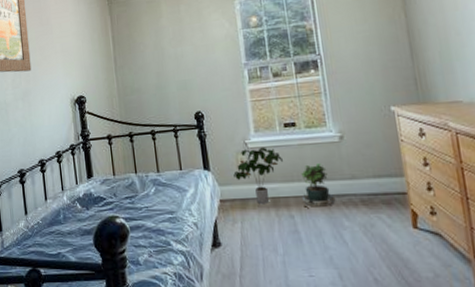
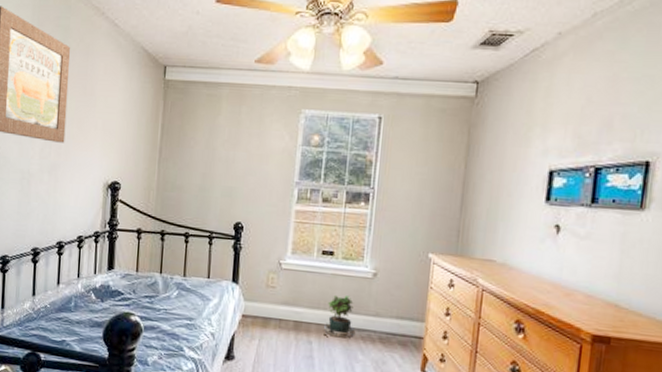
potted plant: present [233,146,283,205] -> none [261,269,313,327]

